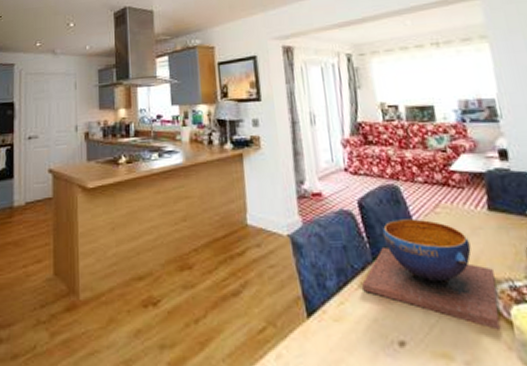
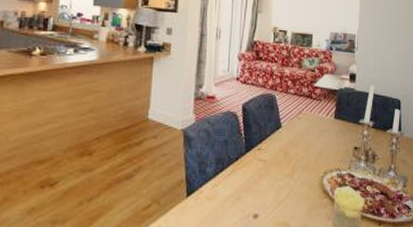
decorative bowl: present [362,219,500,330] -> none [234,121,329,205]

